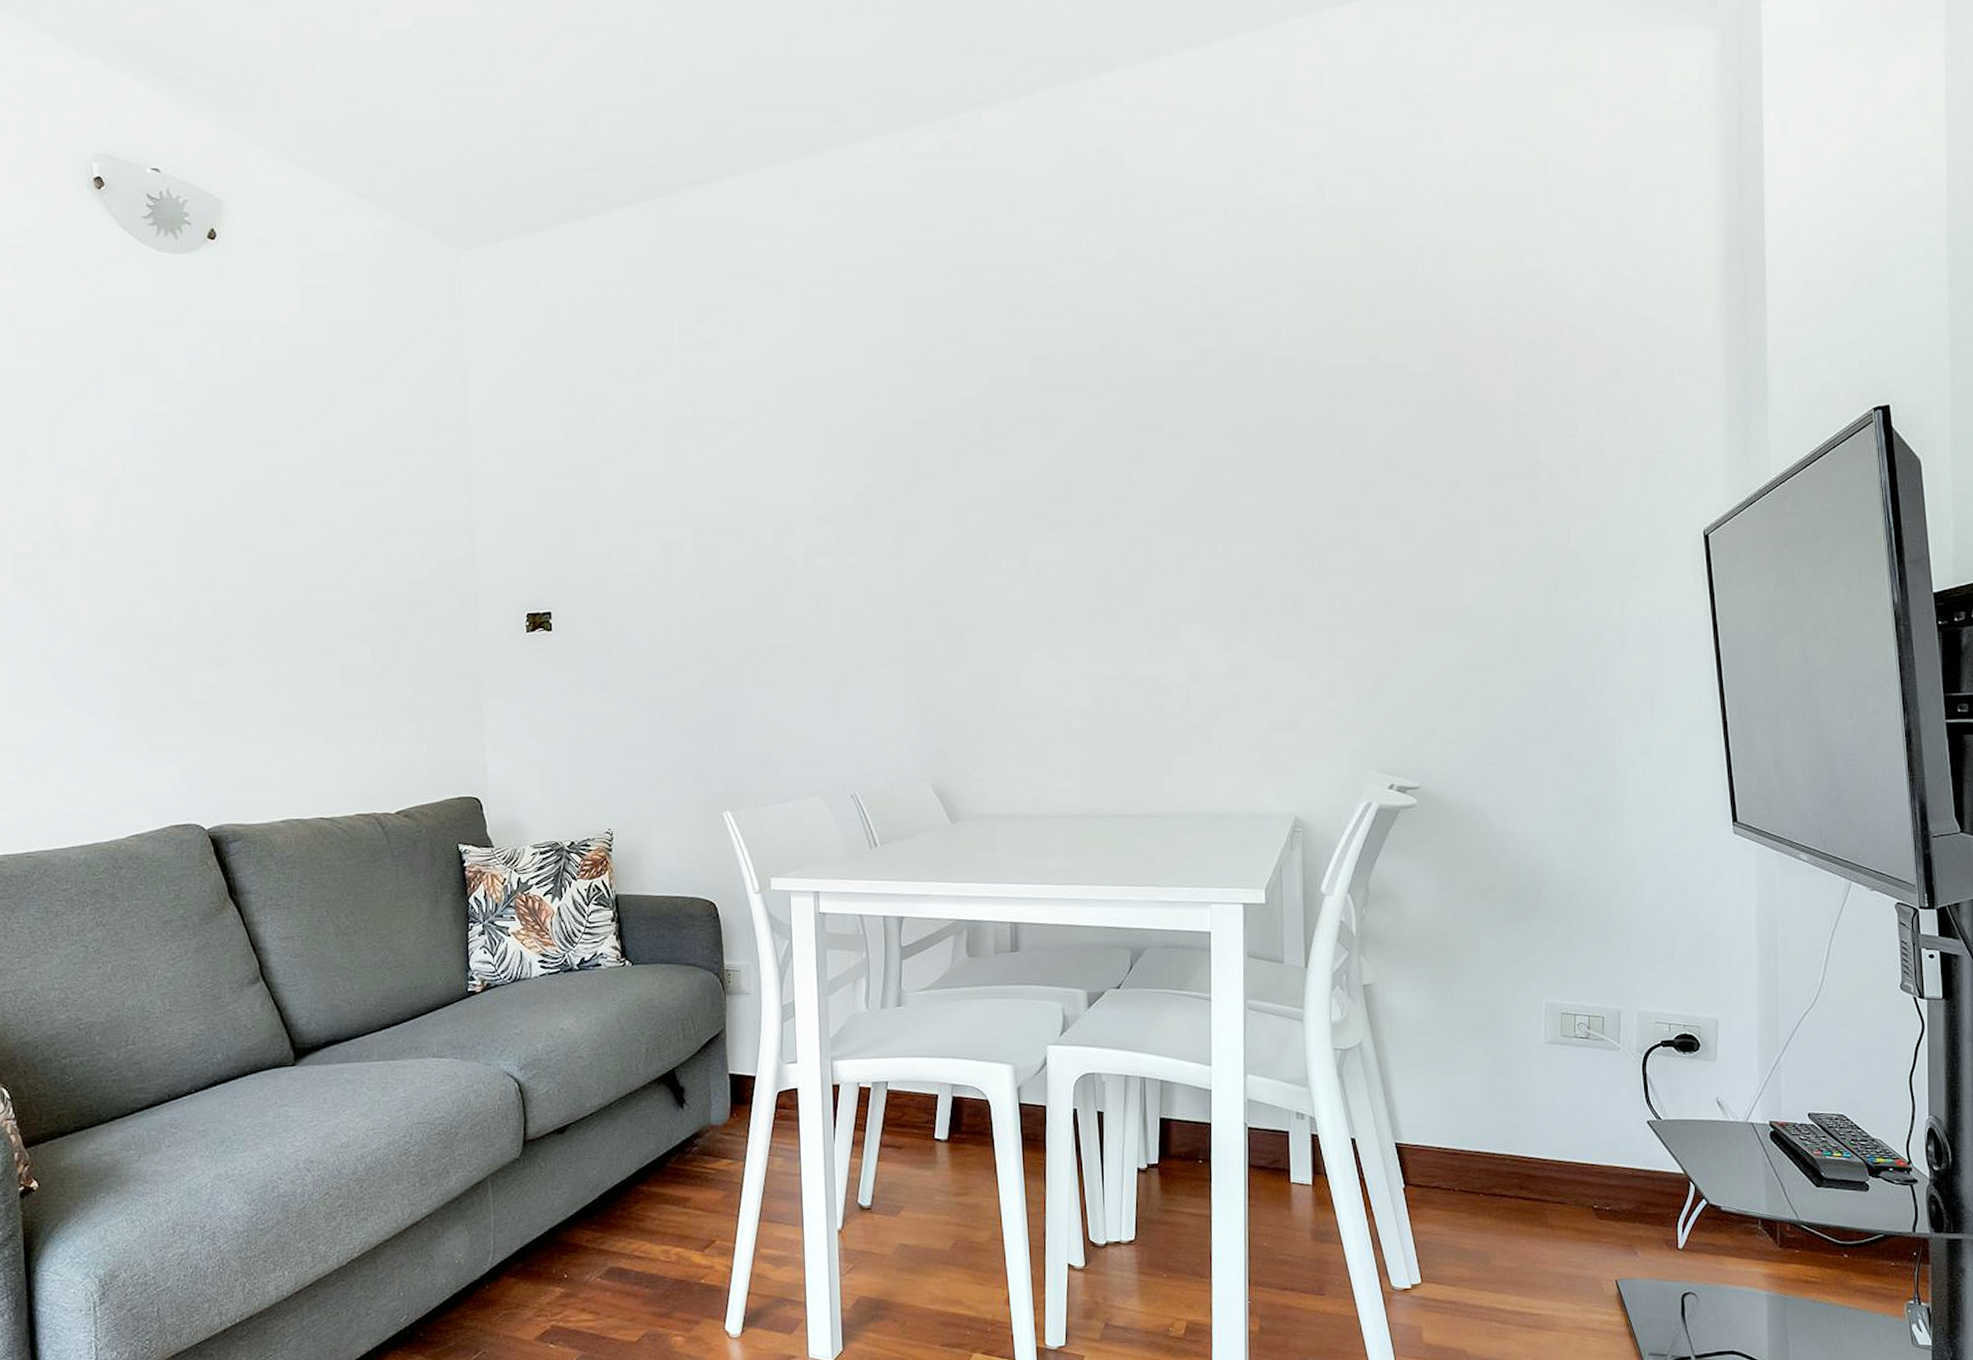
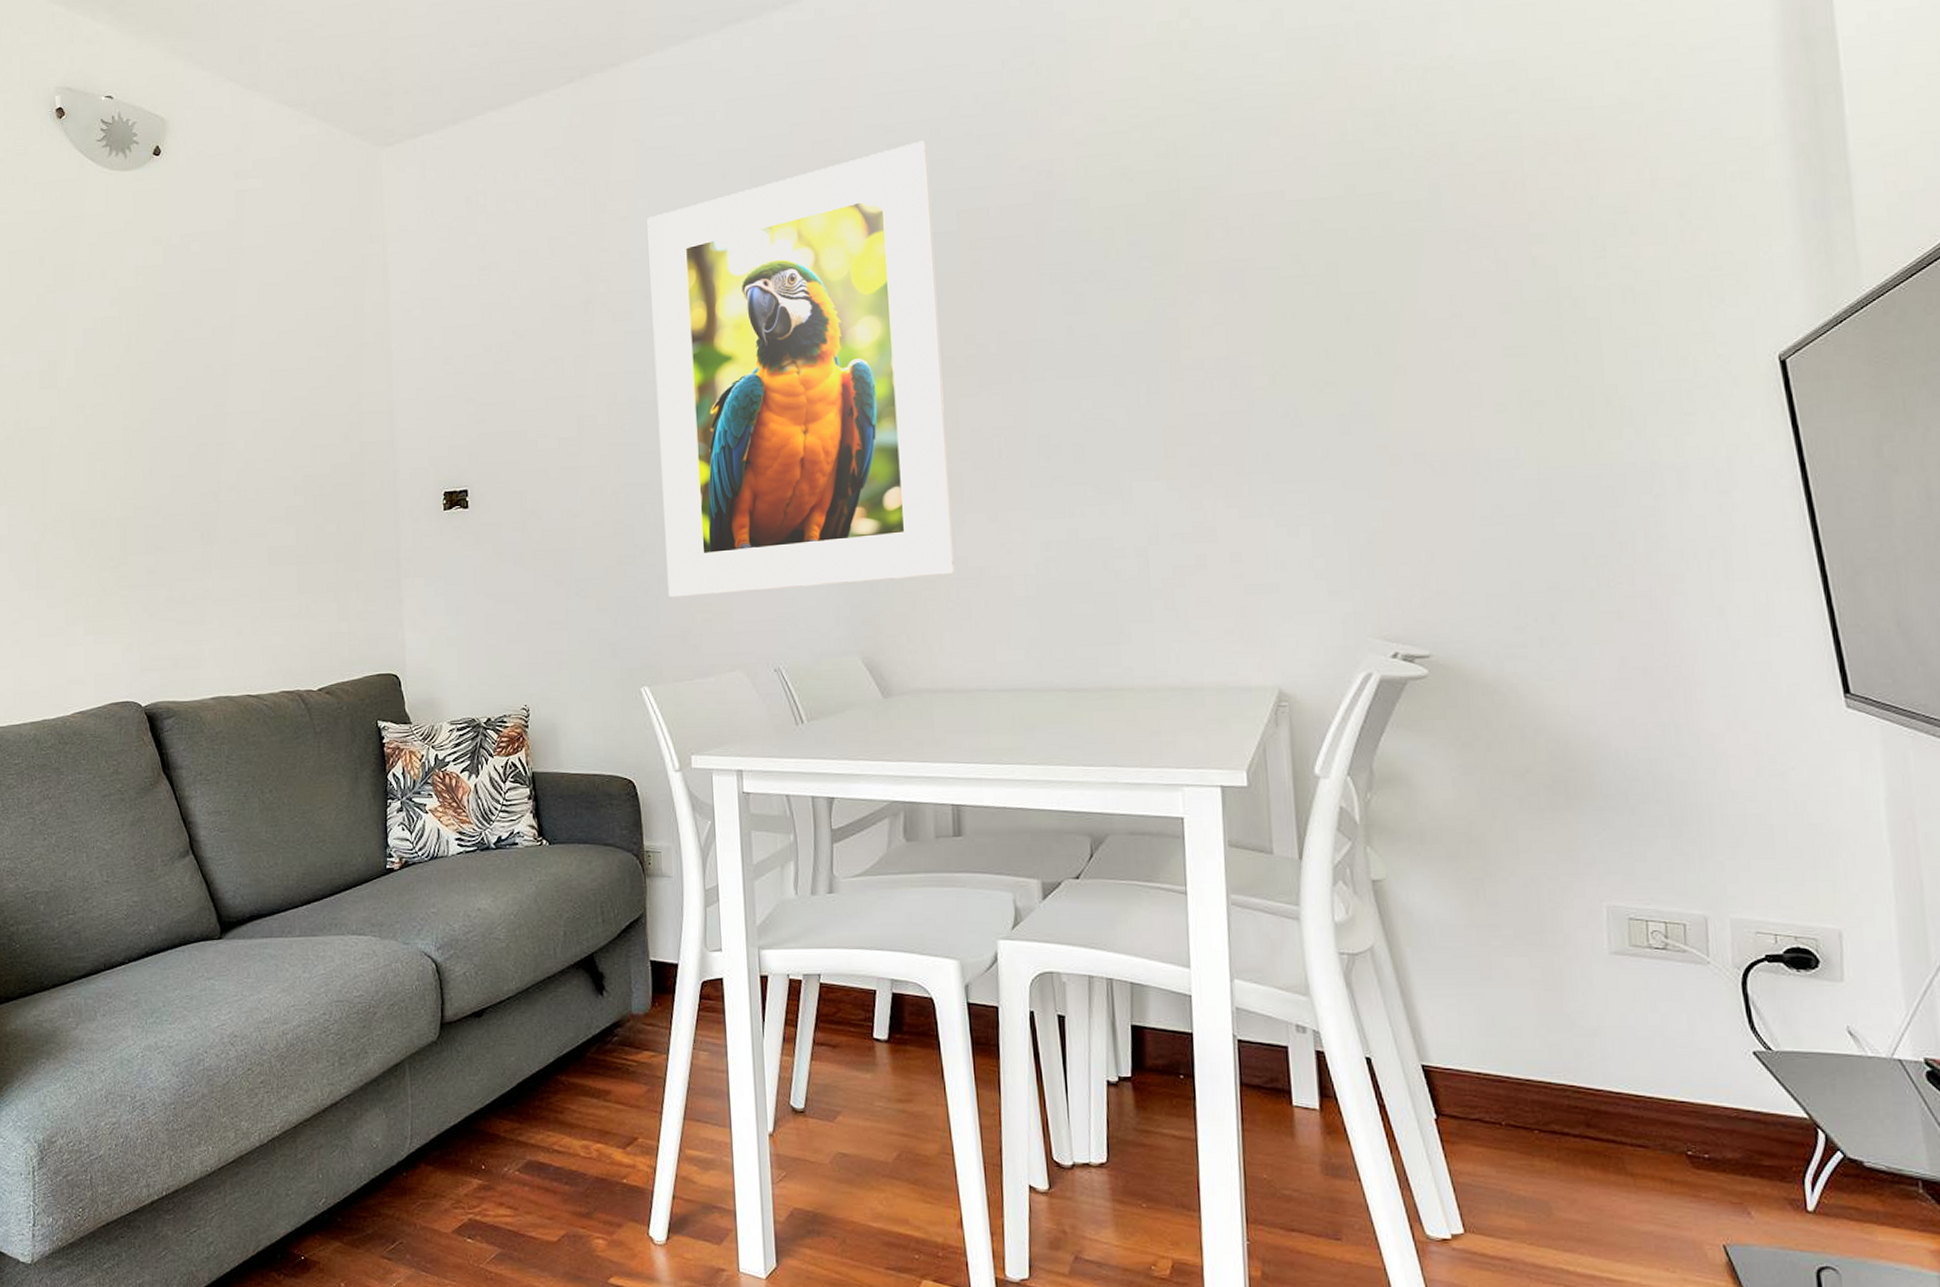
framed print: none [734,284,1019,725] -> present [647,140,955,598]

